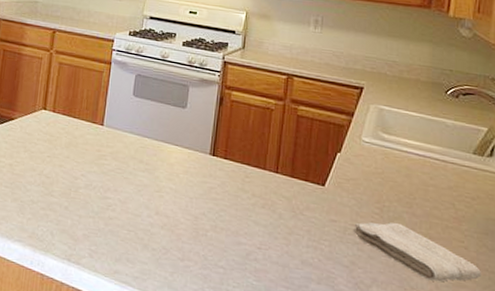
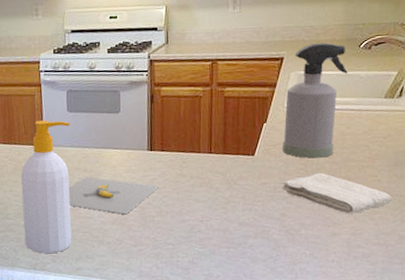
soap bottle: none [64,98,134,247] -> present [21,120,72,254]
banana: none [118,169,217,221] -> present [68,177,159,215]
spray bottle: none [356,79,433,207] -> present [282,42,348,159]

